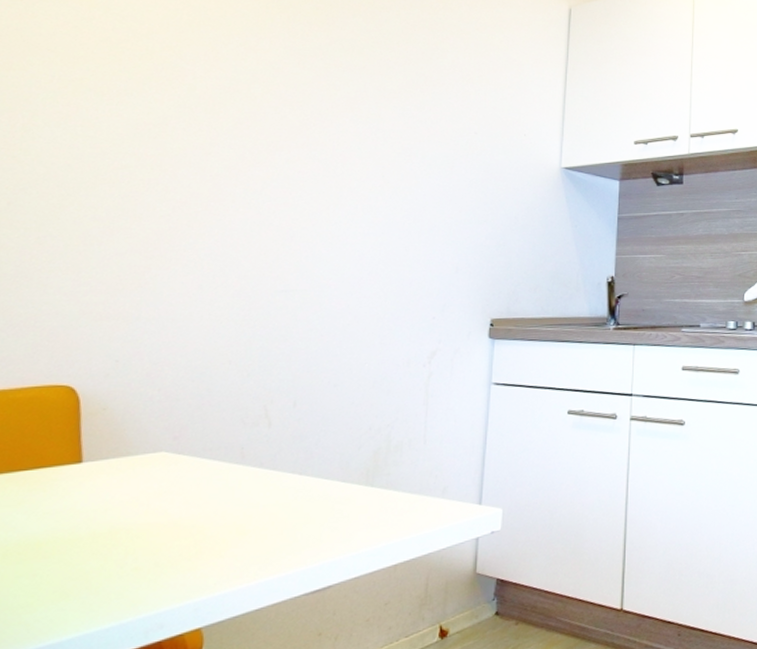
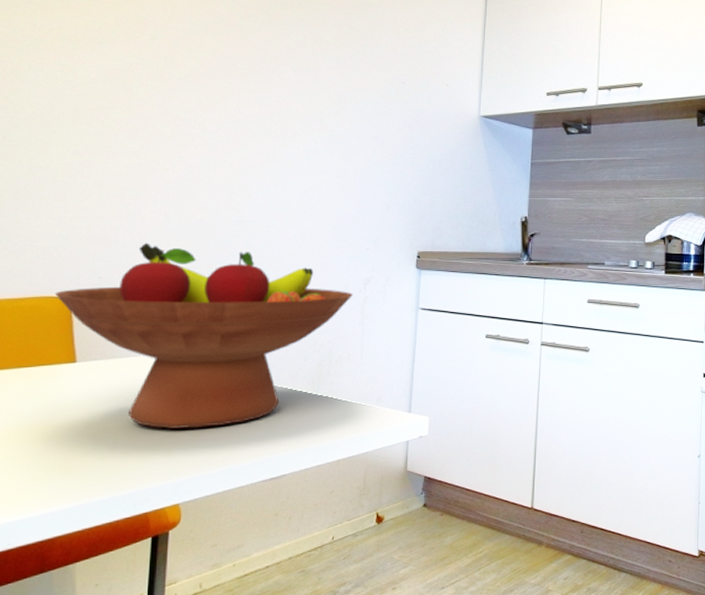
fruit bowl: none [59,318,416,538] -> present [54,242,353,429]

